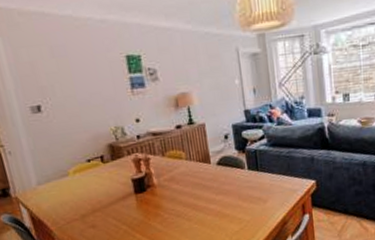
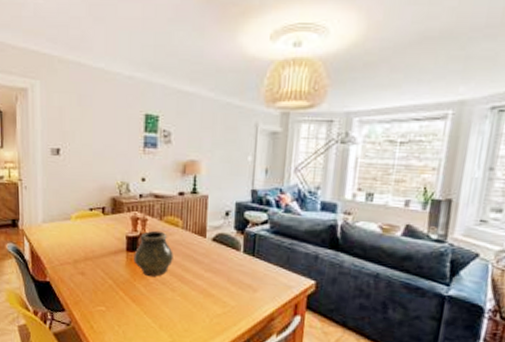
vase: none [143,166,184,214] -> present [134,230,173,277]

